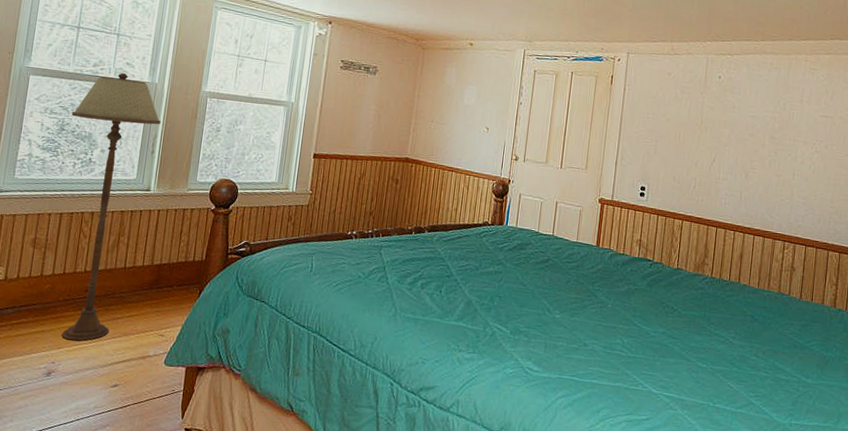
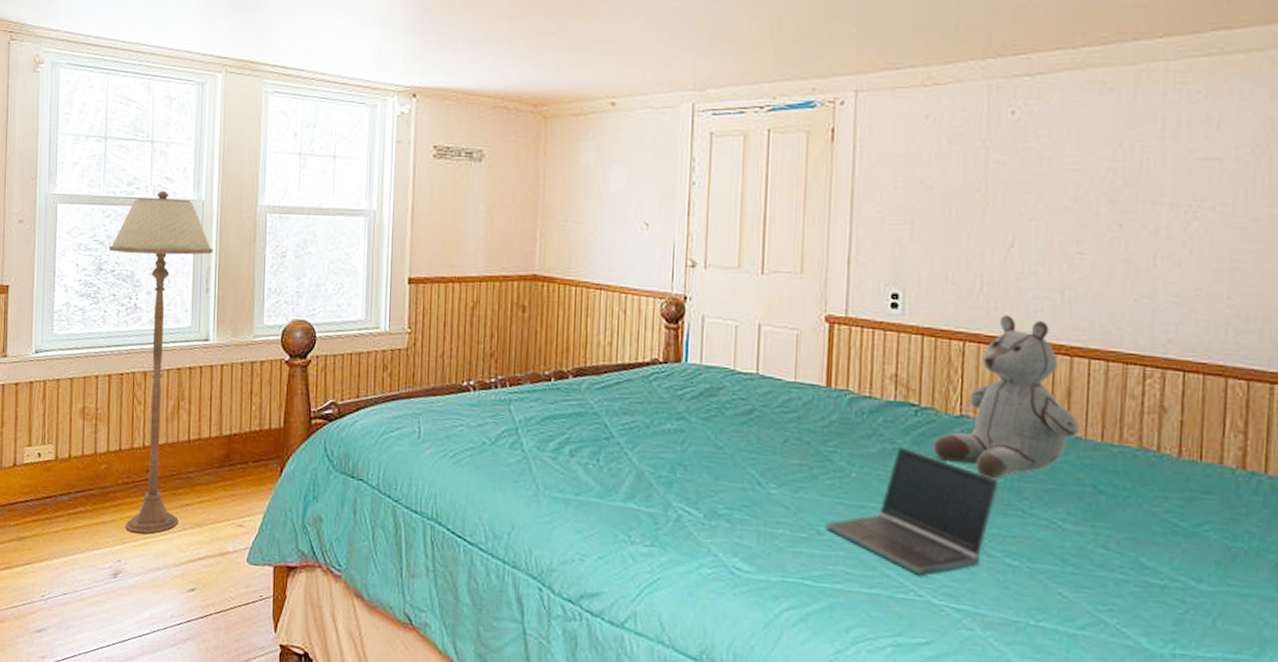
laptop computer: none [589,288,698,374] -> present [825,447,1000,575]
stuffed bear: none [659,204,746,311] -> present [933,315,1080,479]

